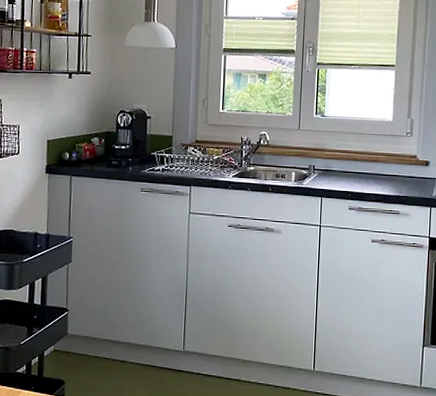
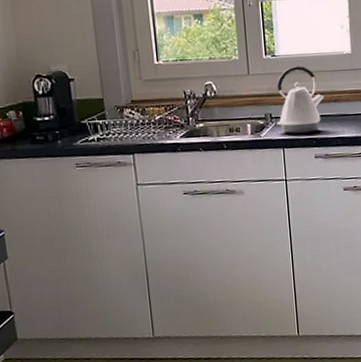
kettle: none [318,127,364,187] -> present [276,66,324,134]

